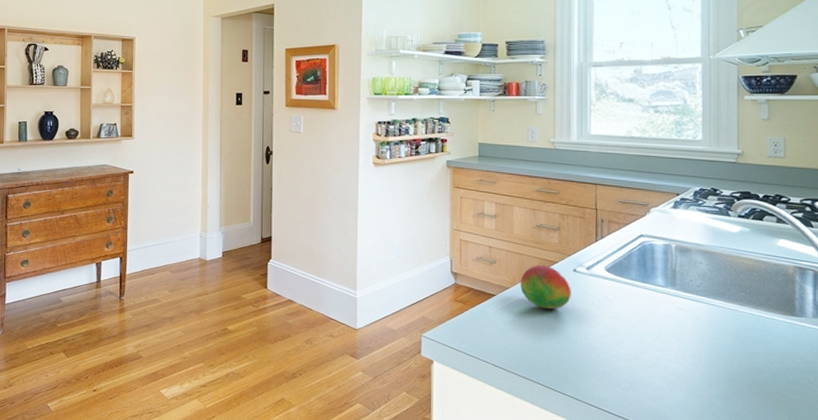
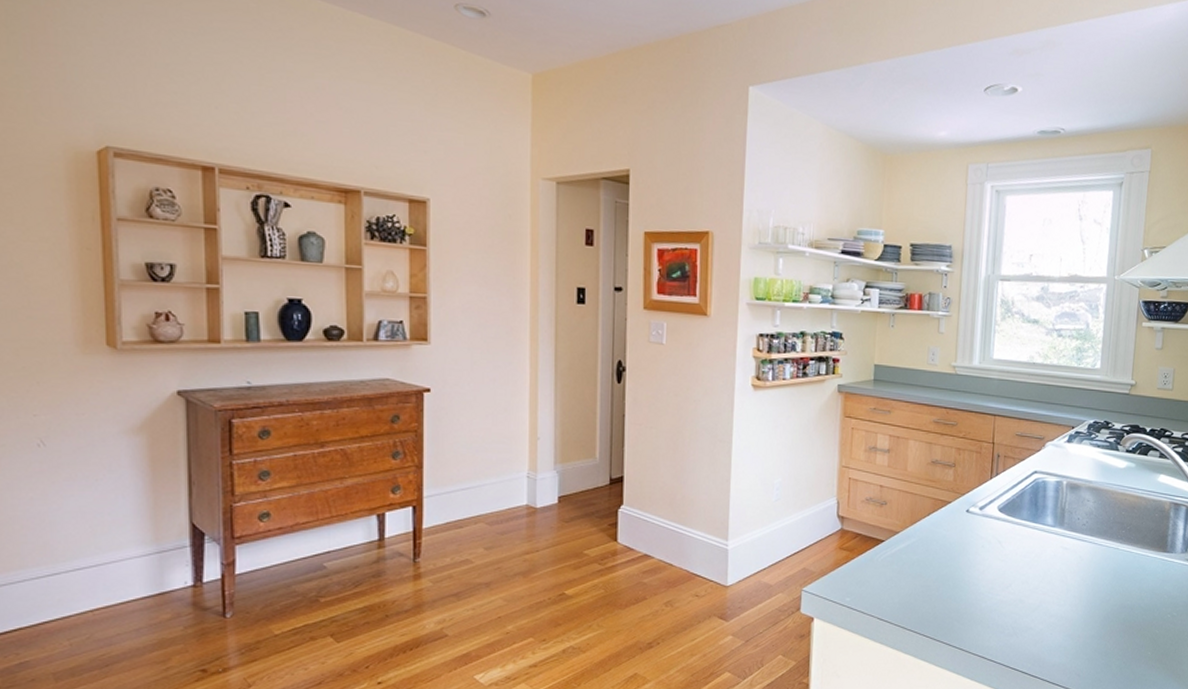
fruit: present [520,265,571,309] -> none [911,506,963,554]

